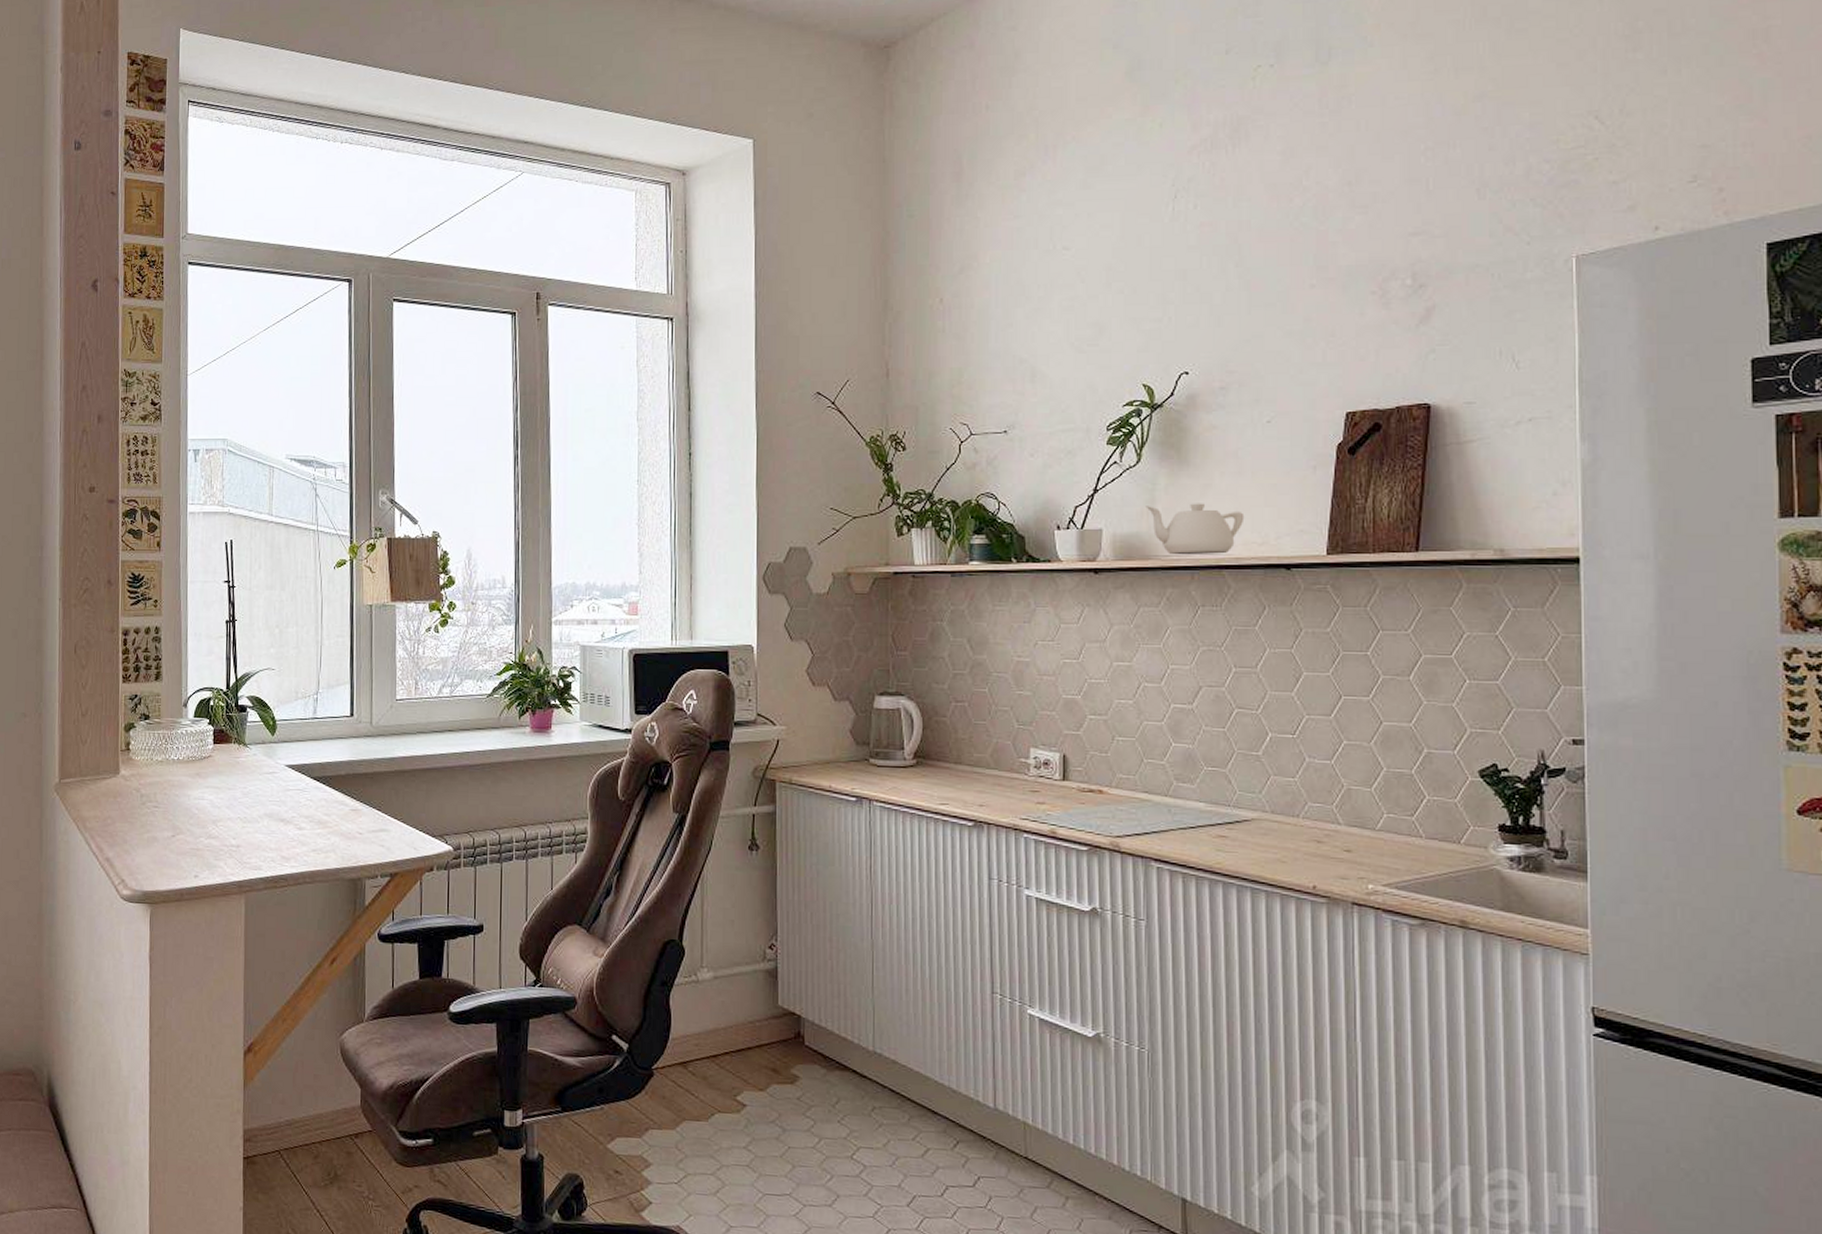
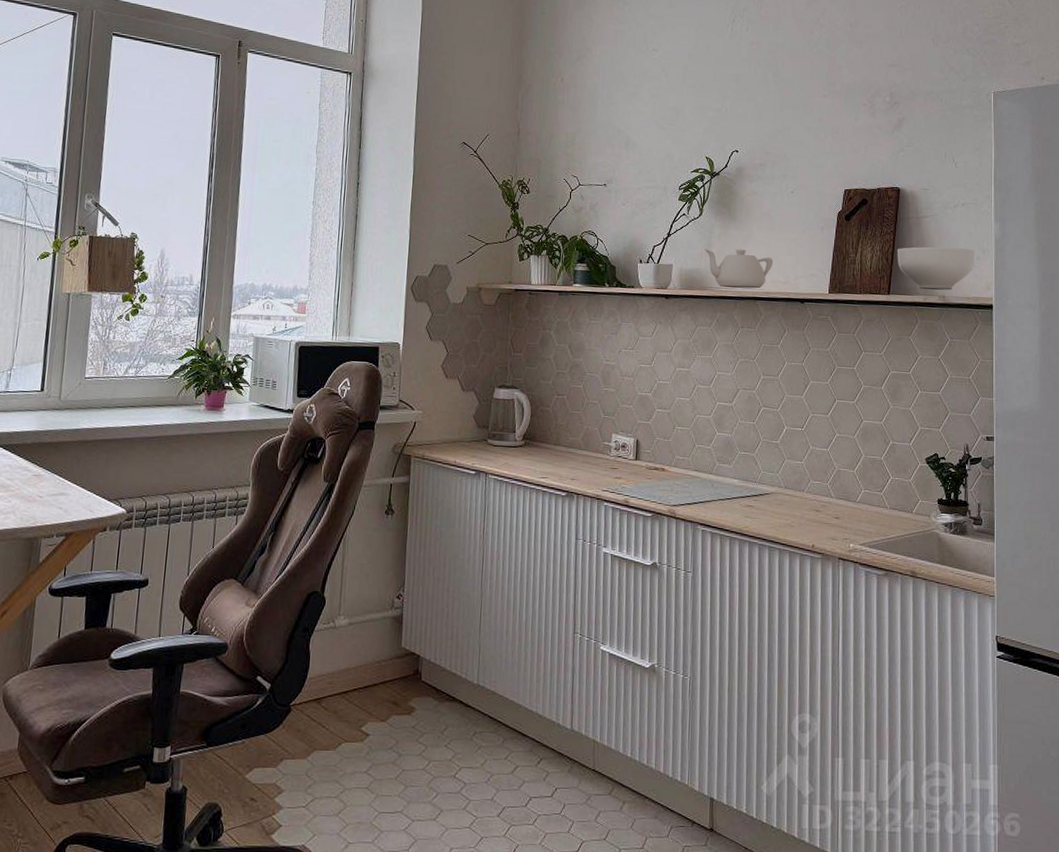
bowl: none [1428,482,1551,542] -> present [897,246,976,291]

